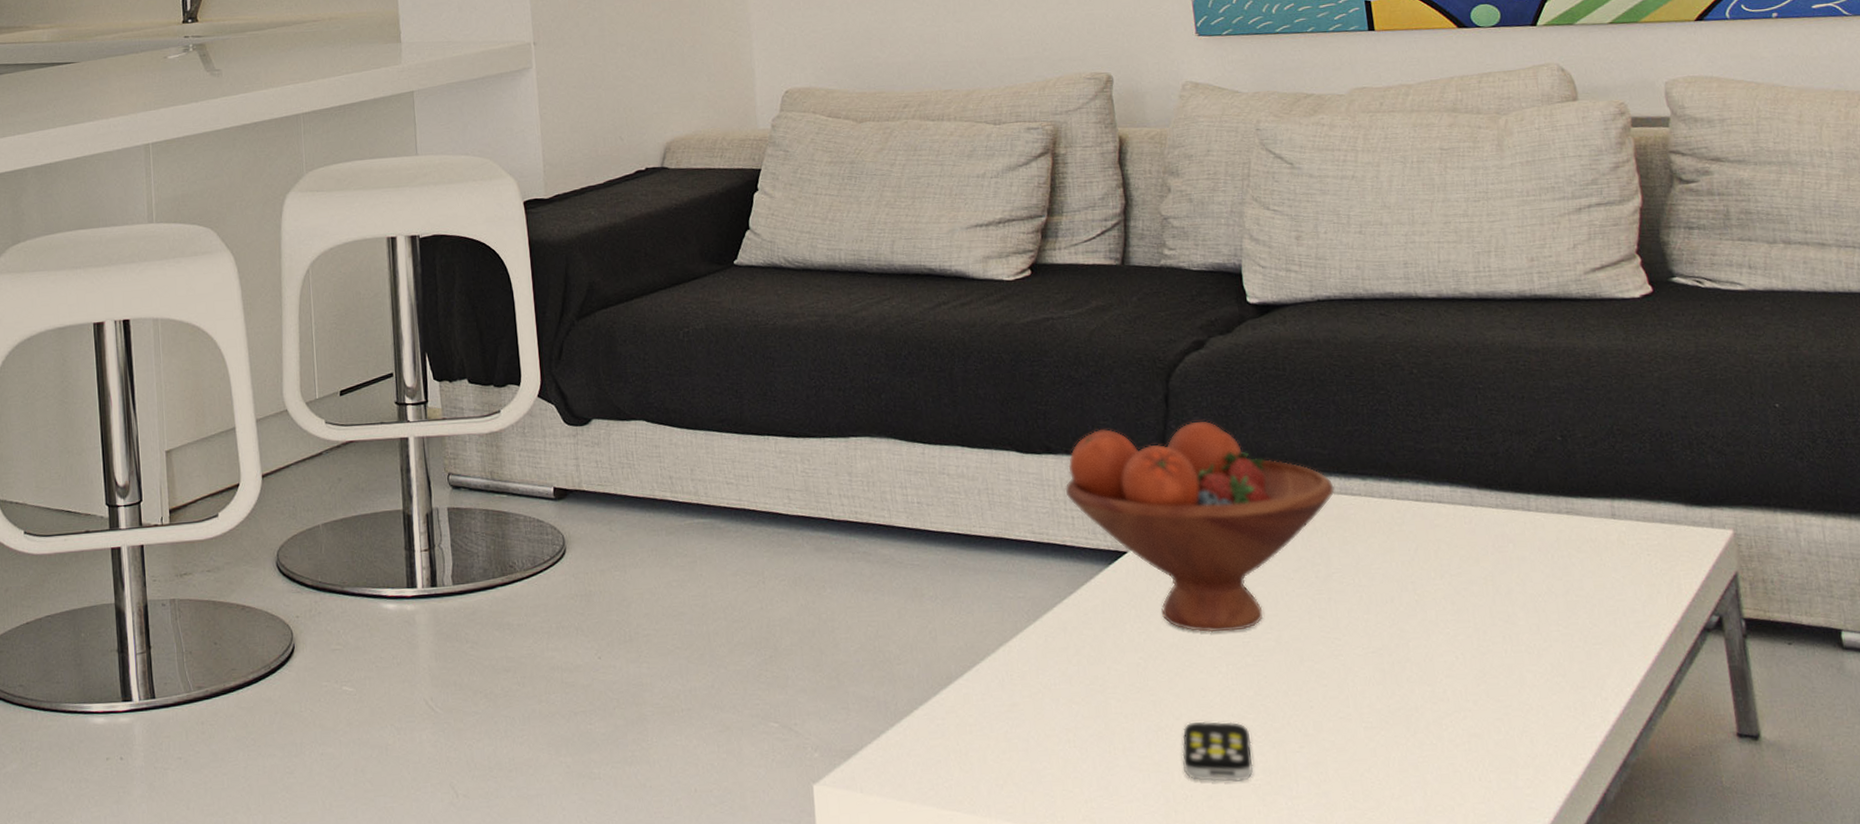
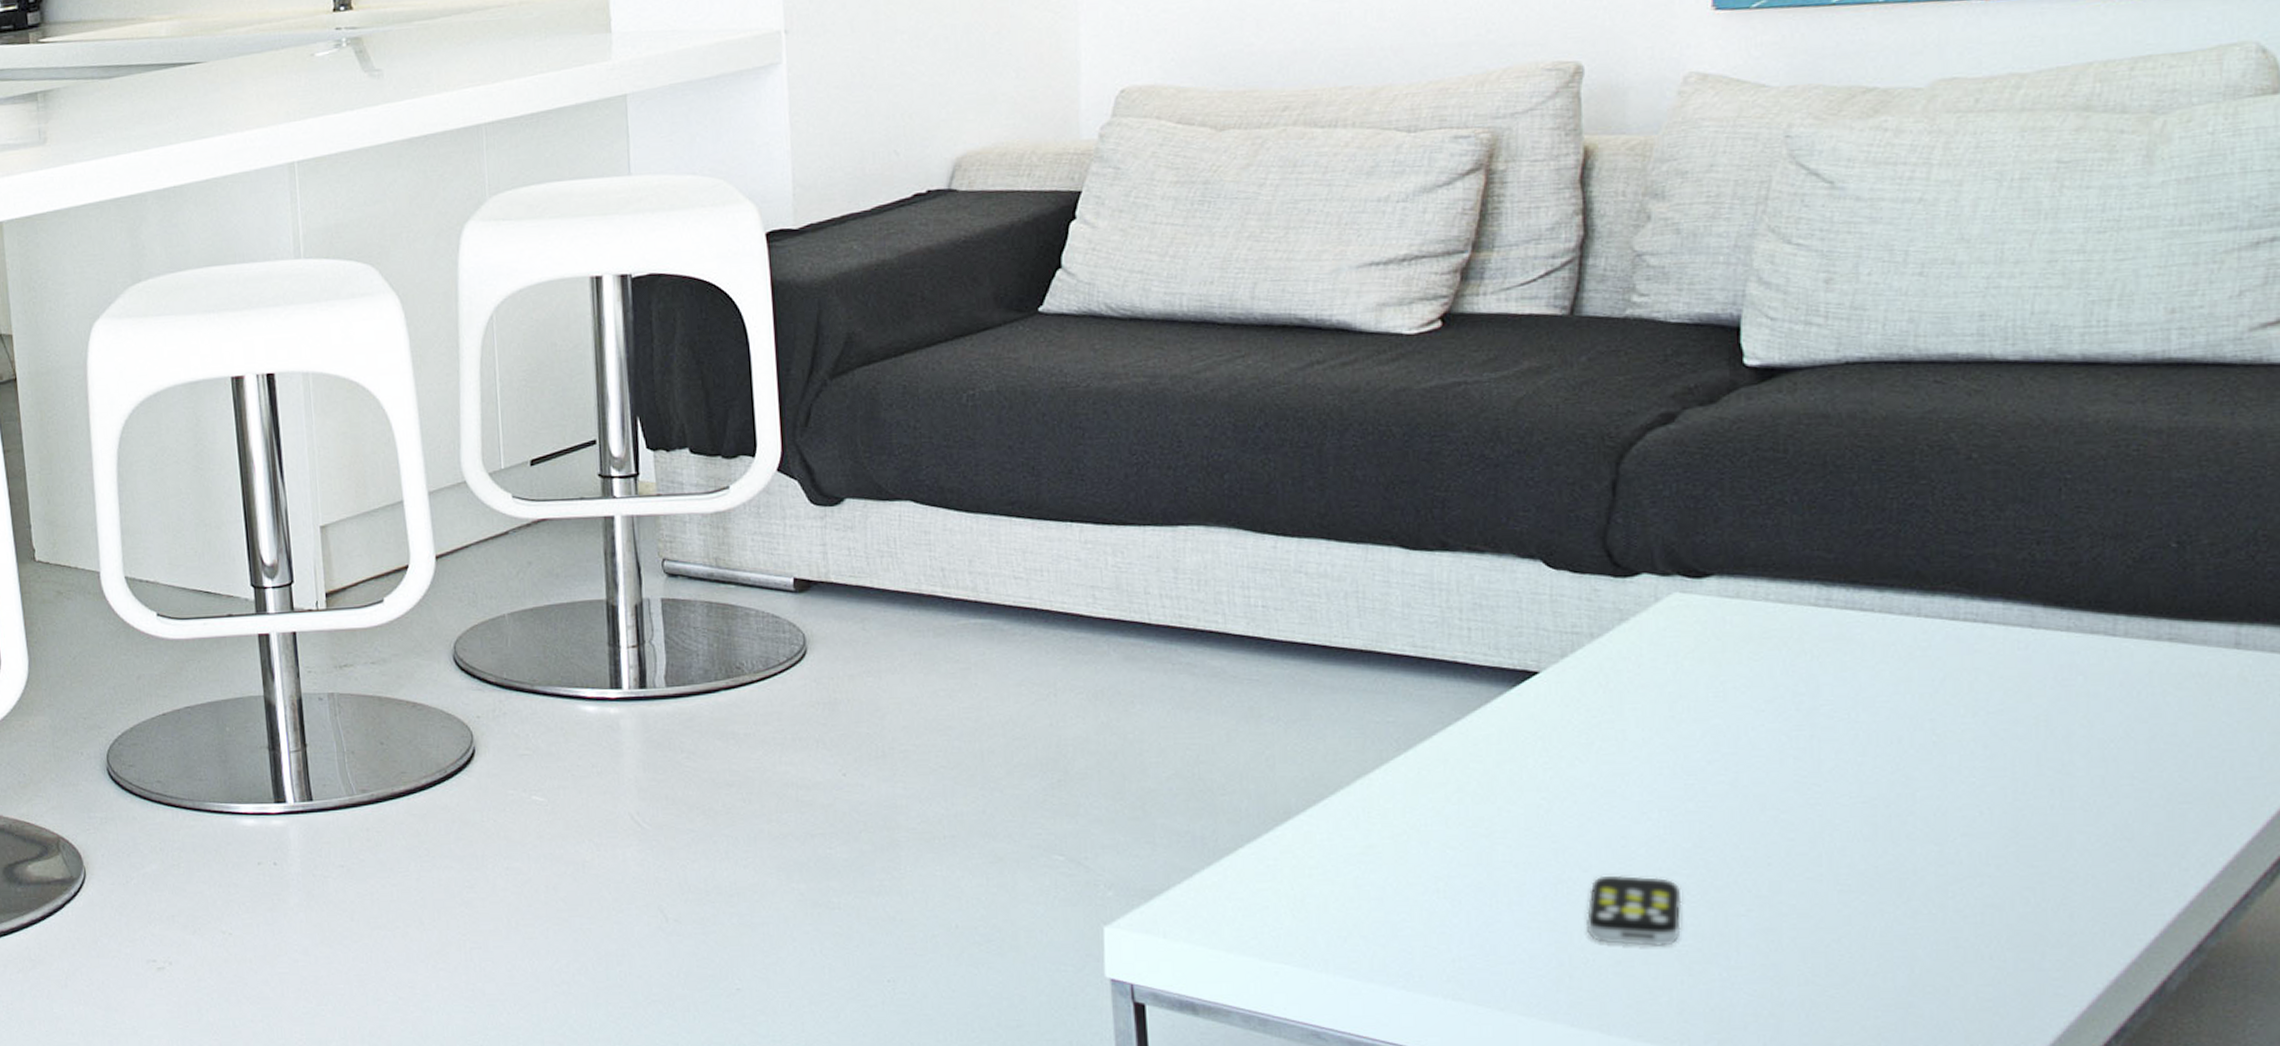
fruit bowl: present [1065,421,1335,633] -> none [1462,514,1837,772]

